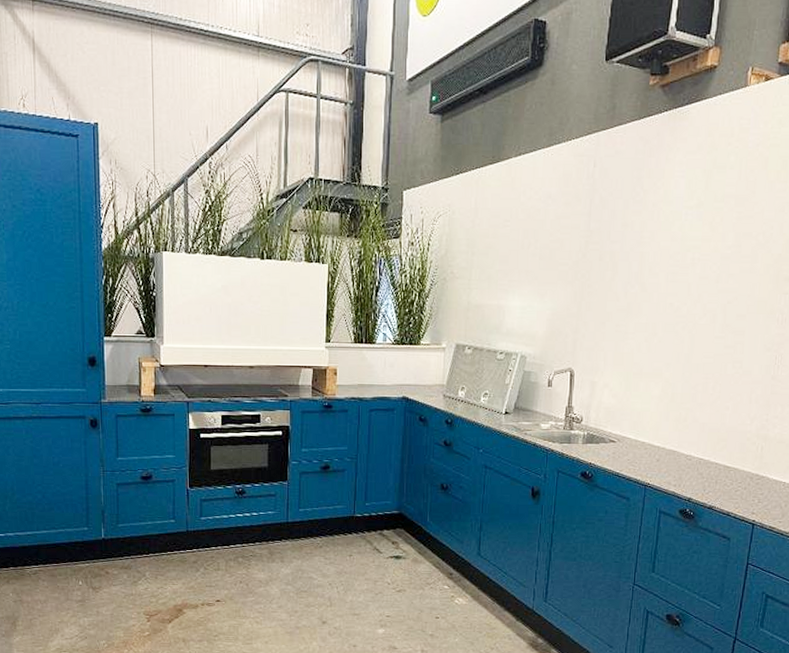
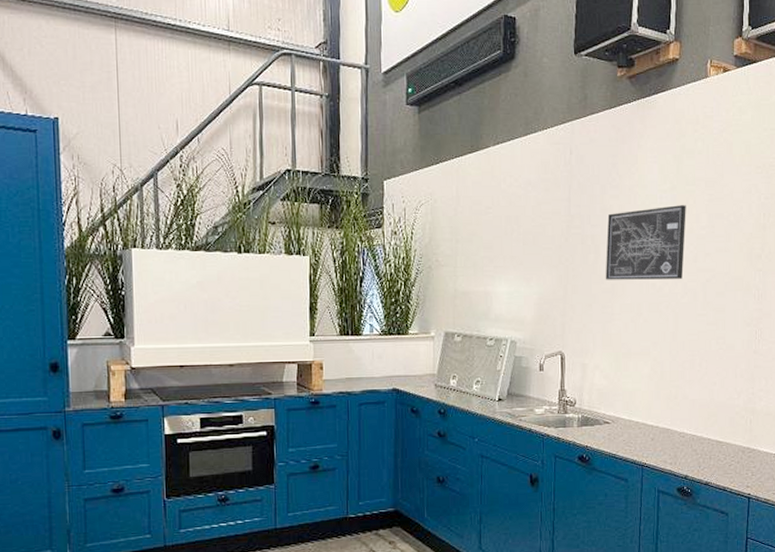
wall art: none [621,223,713,300] -> present [605,205,686,280]

